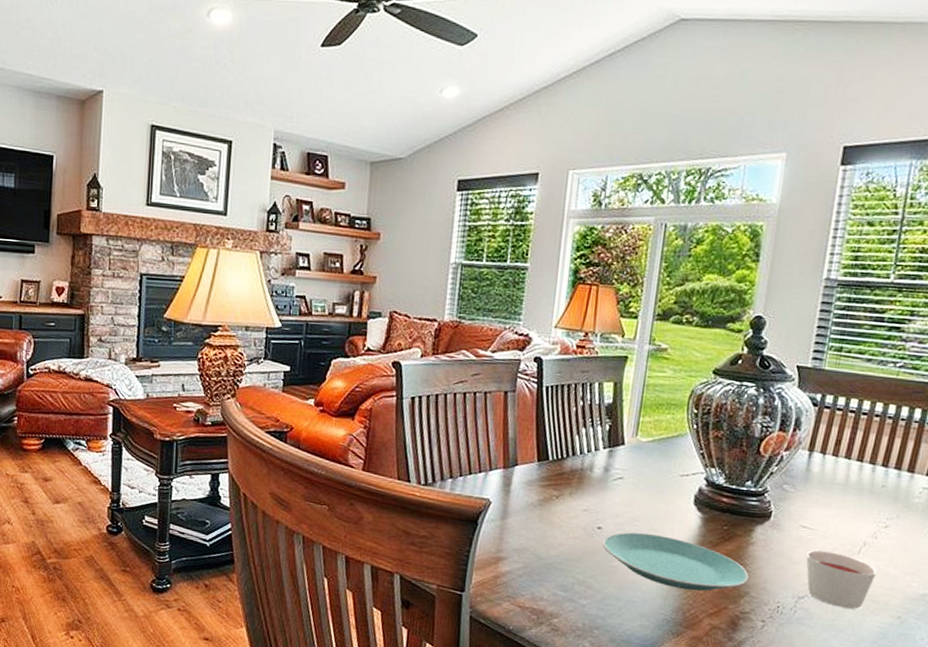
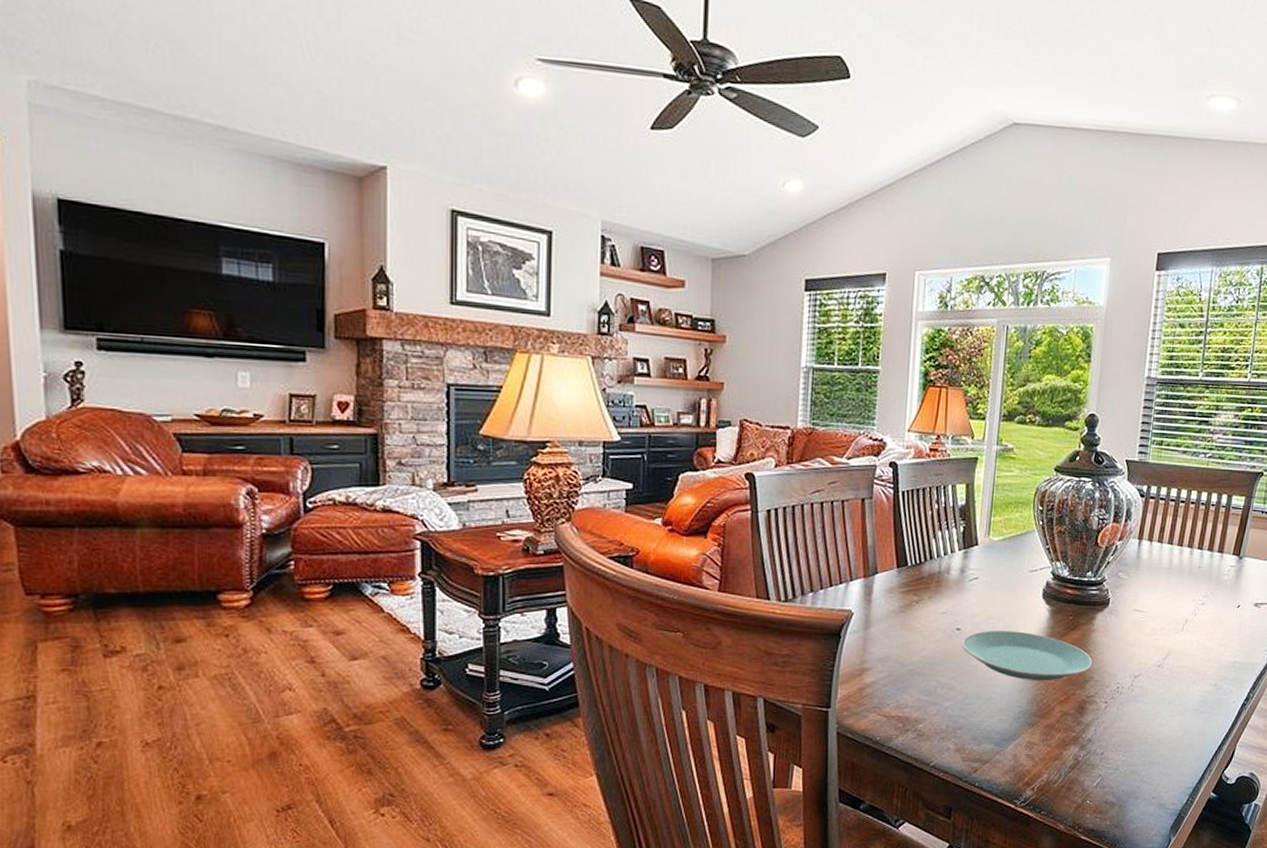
candle: present [805,550,878,609] -> none [1139,631,1197,682]

